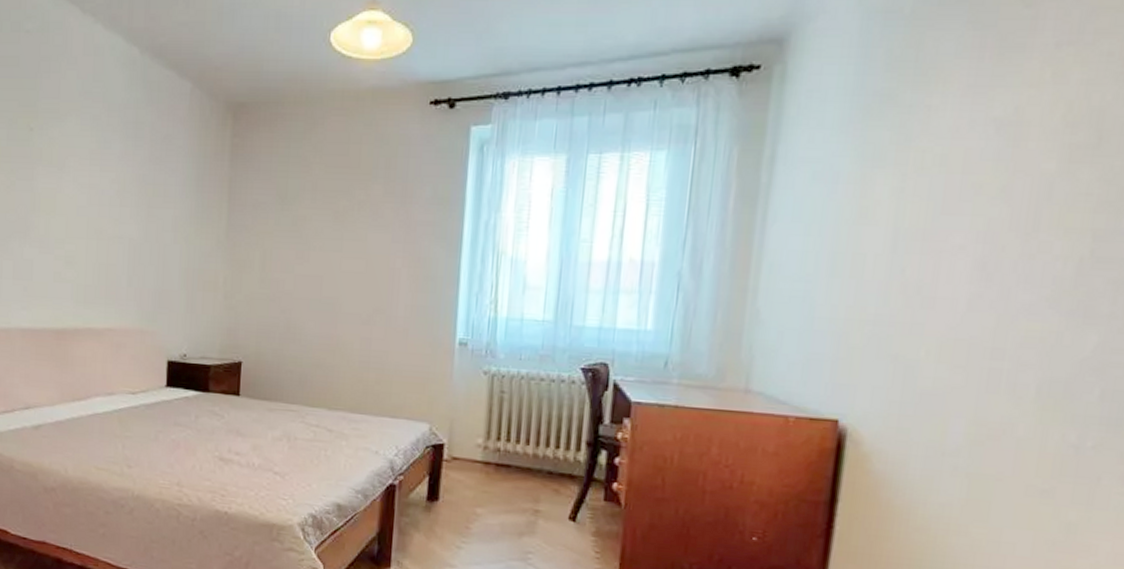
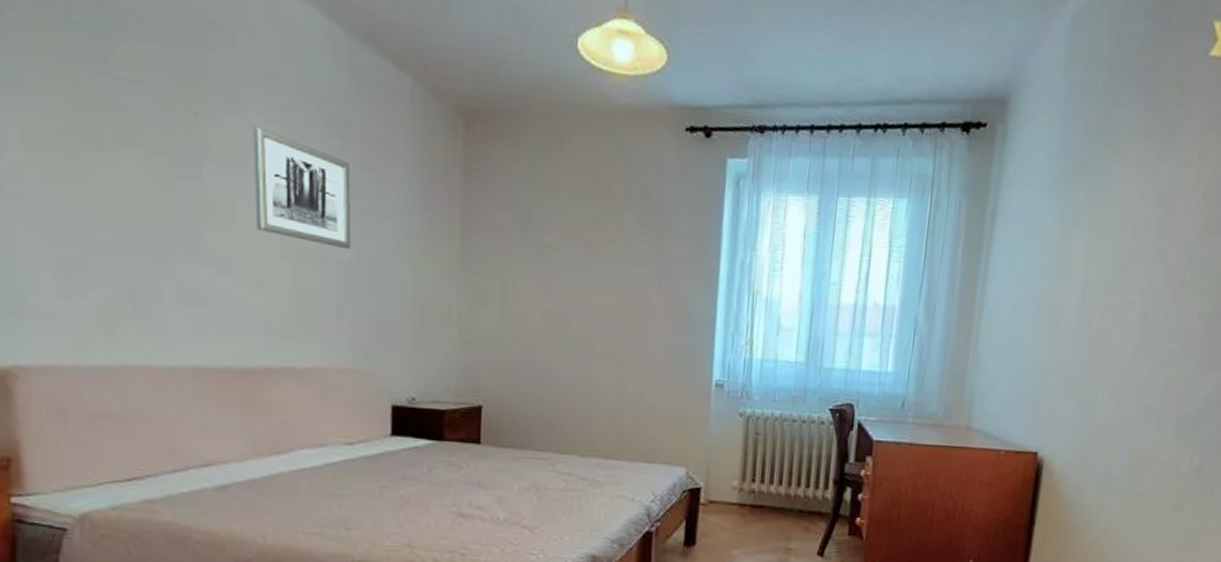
wall art: none [70,134,141,229] -> present [252,126,352,250]

